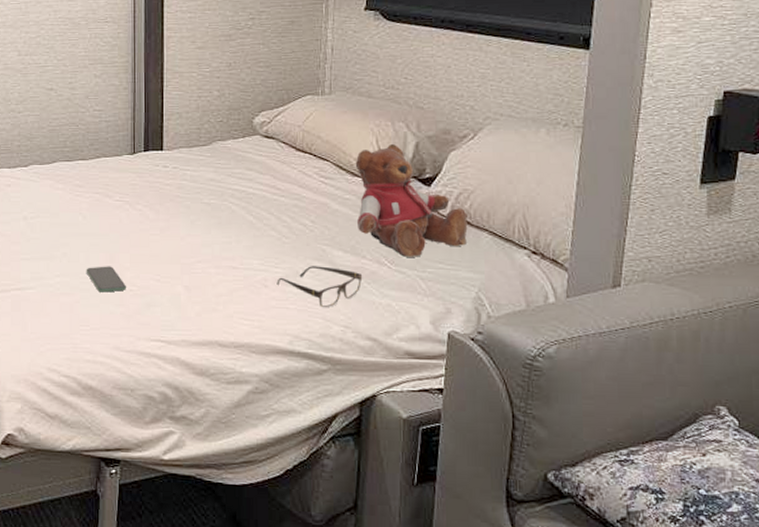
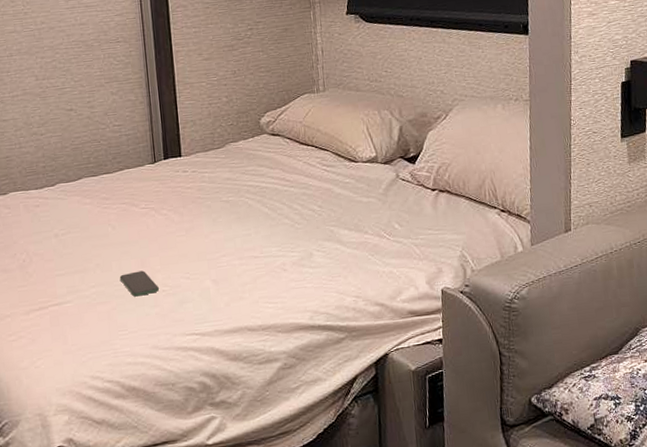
eyeglasses: present [276,266,363,308] -> none [294,245,367,283]
teddy bear: present [355,143,468,257] -> none [351,129,449,228]

